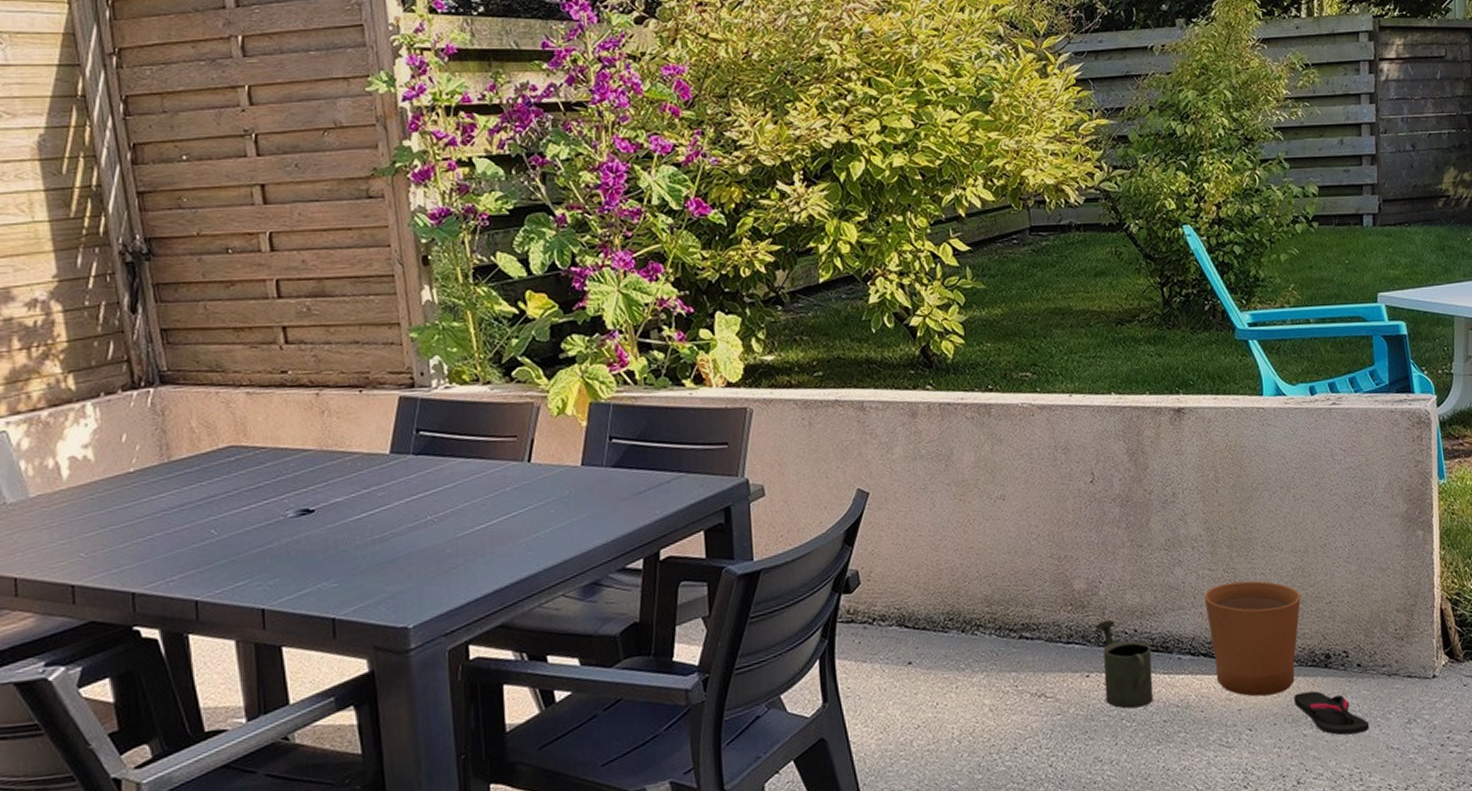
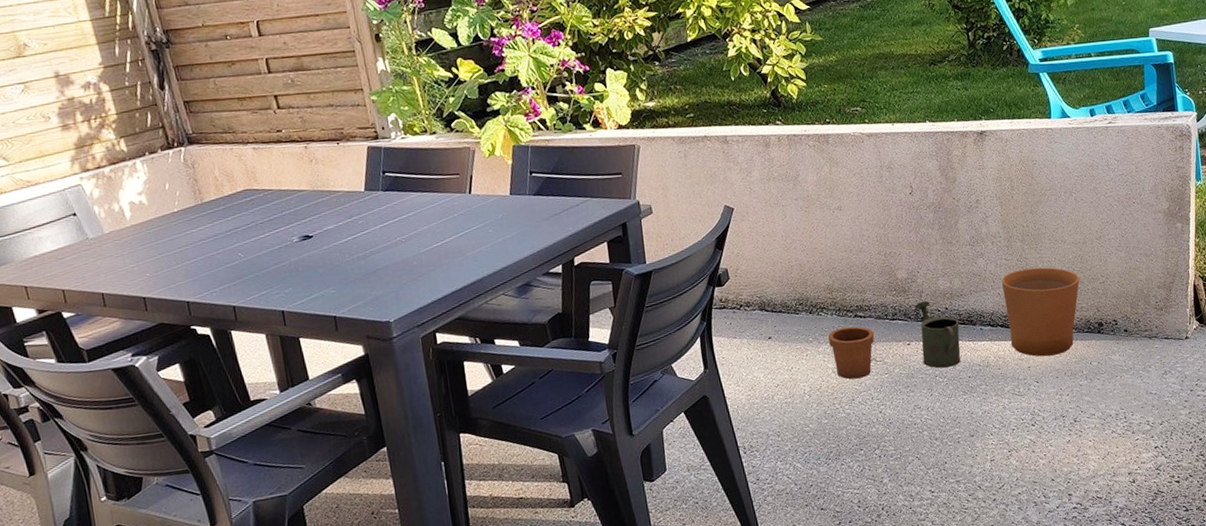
flower pot: none [985,650,1045,721] -> present [828,326,875,380]
sandal: present [1294,691,1369,736] -> none [1073,351,1133,385]

